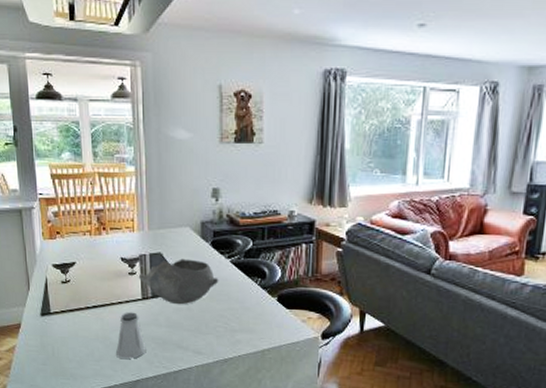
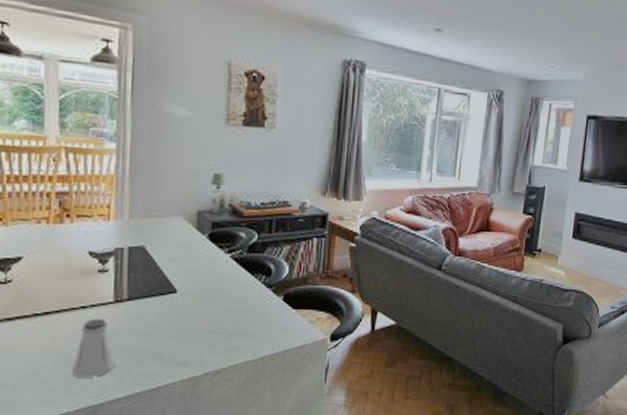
bowl: present [138,258,219,305] -> none [111,253,216,308]

